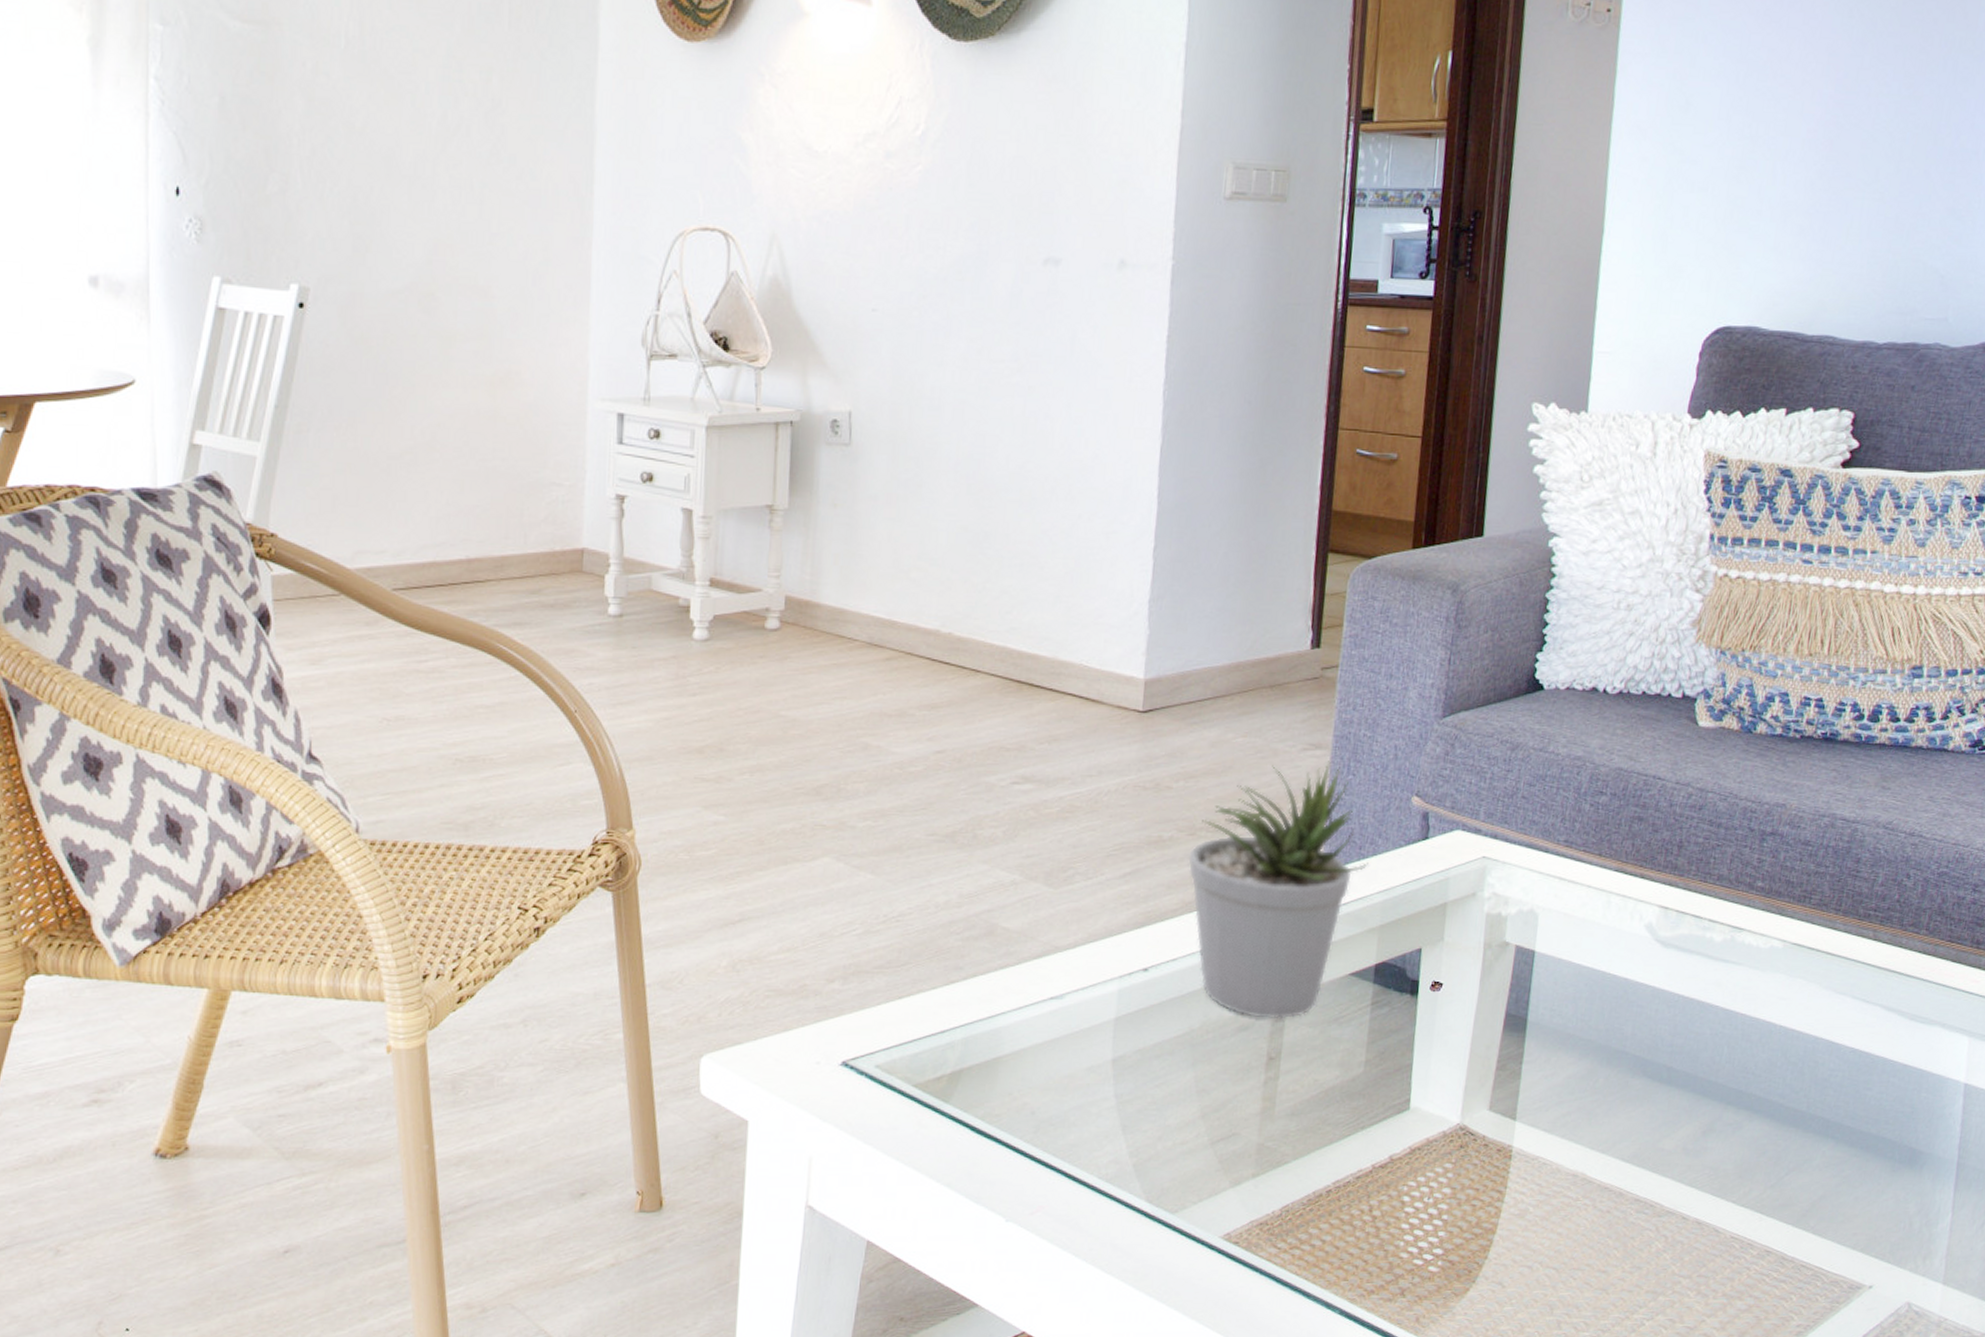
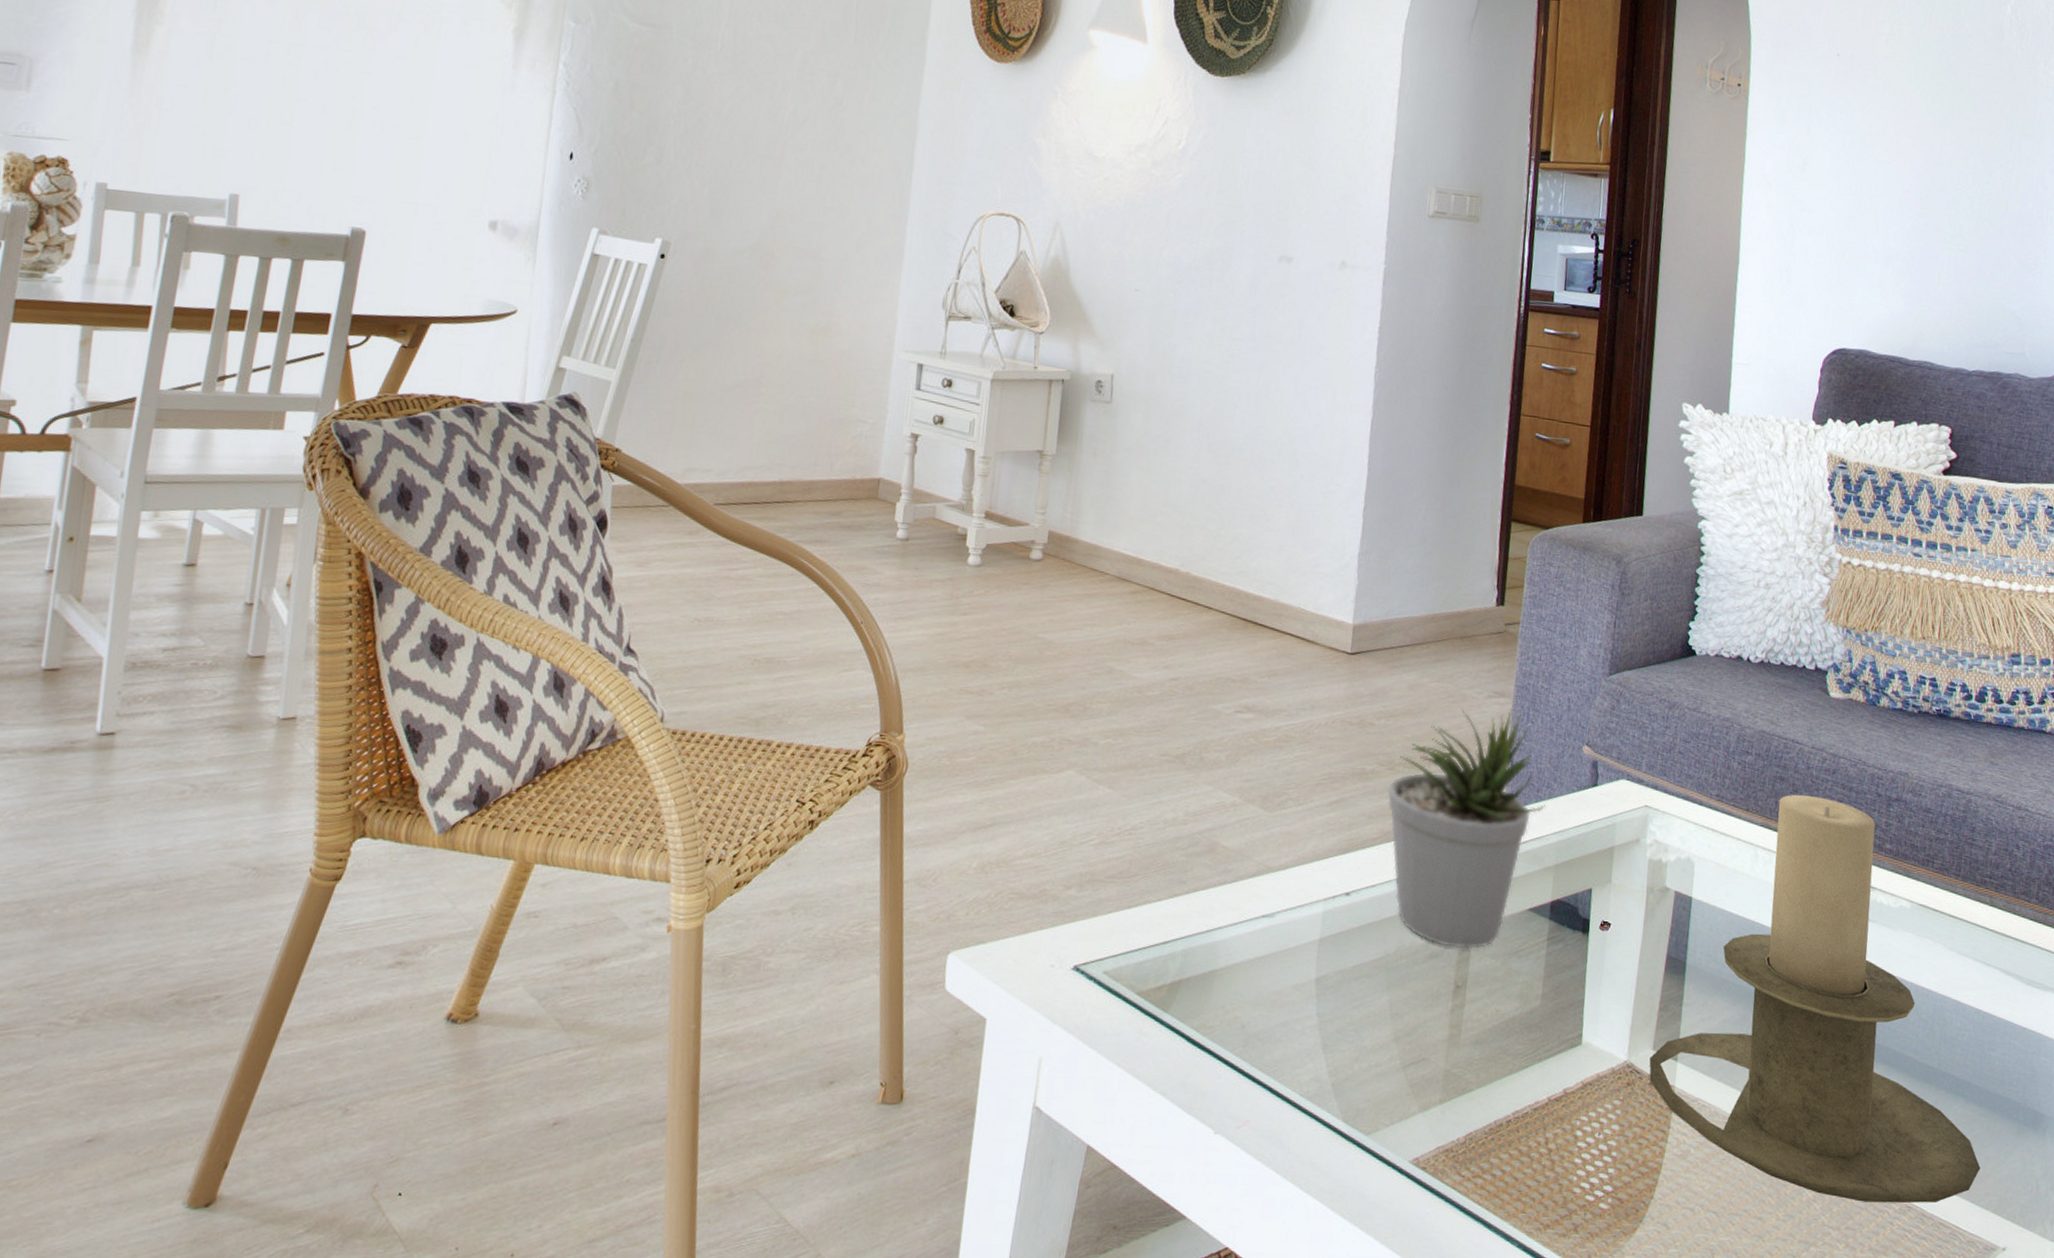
candle holder: none [1485,834,1849,1249] -> present [1649,794,1981,1203]

